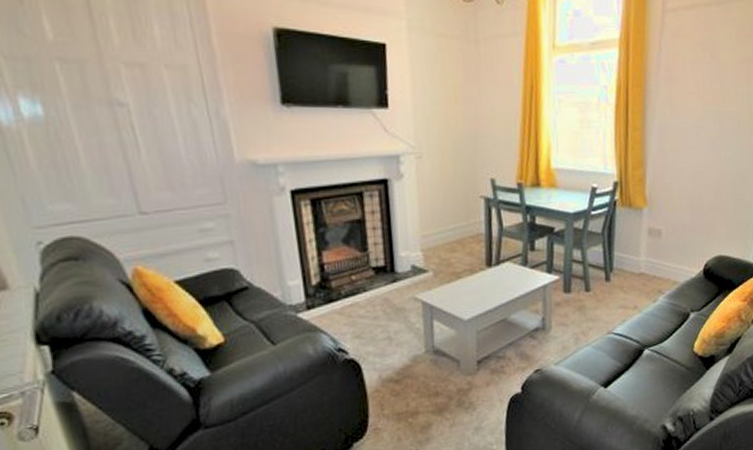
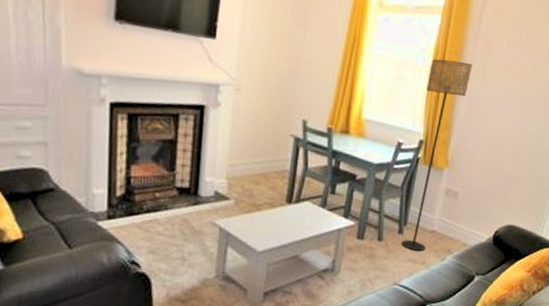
floor lamp: none [610,93,659,297] -> present [401,59,473,252]

